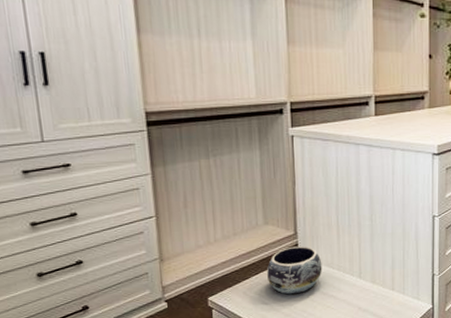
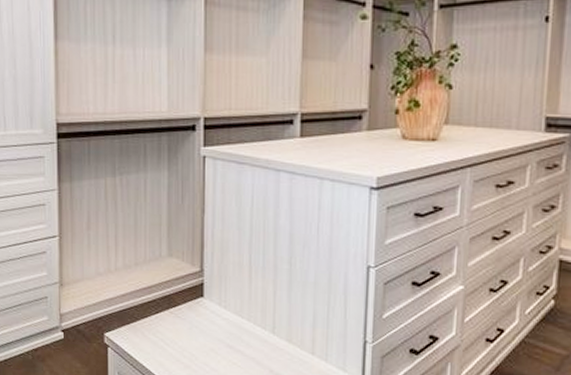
decorative bowl: present [266,246,322,295] -> none [167,285,230,343]

